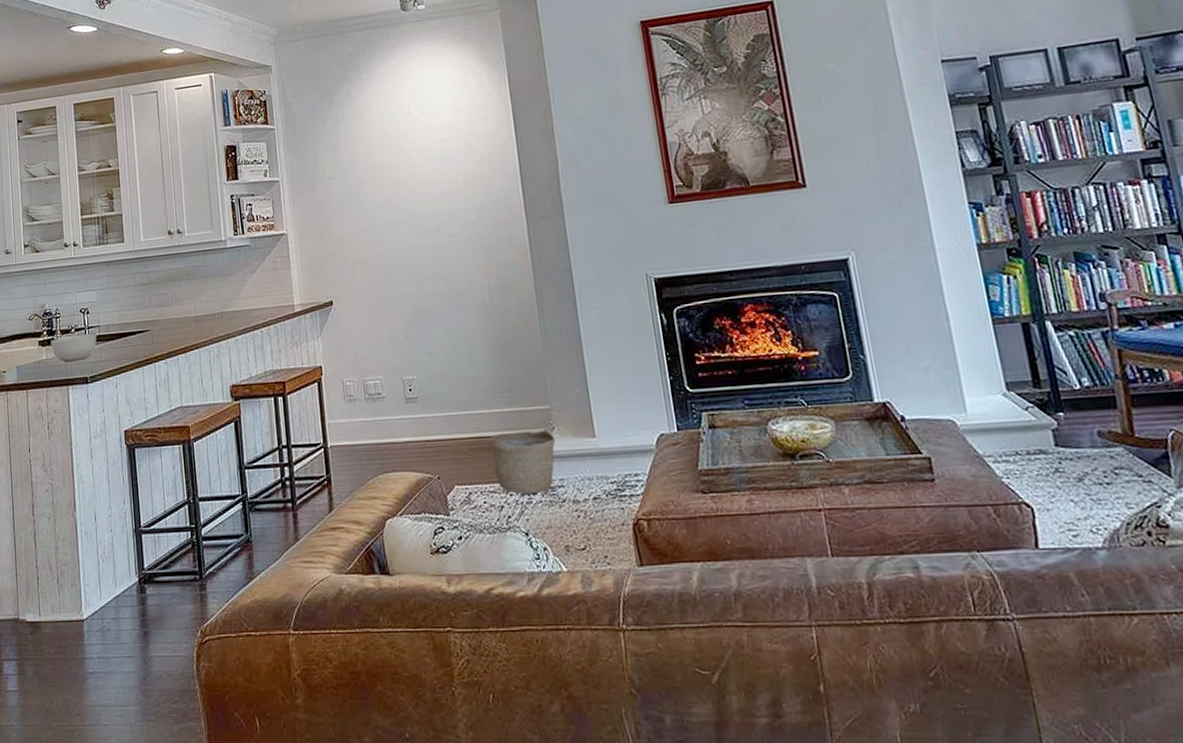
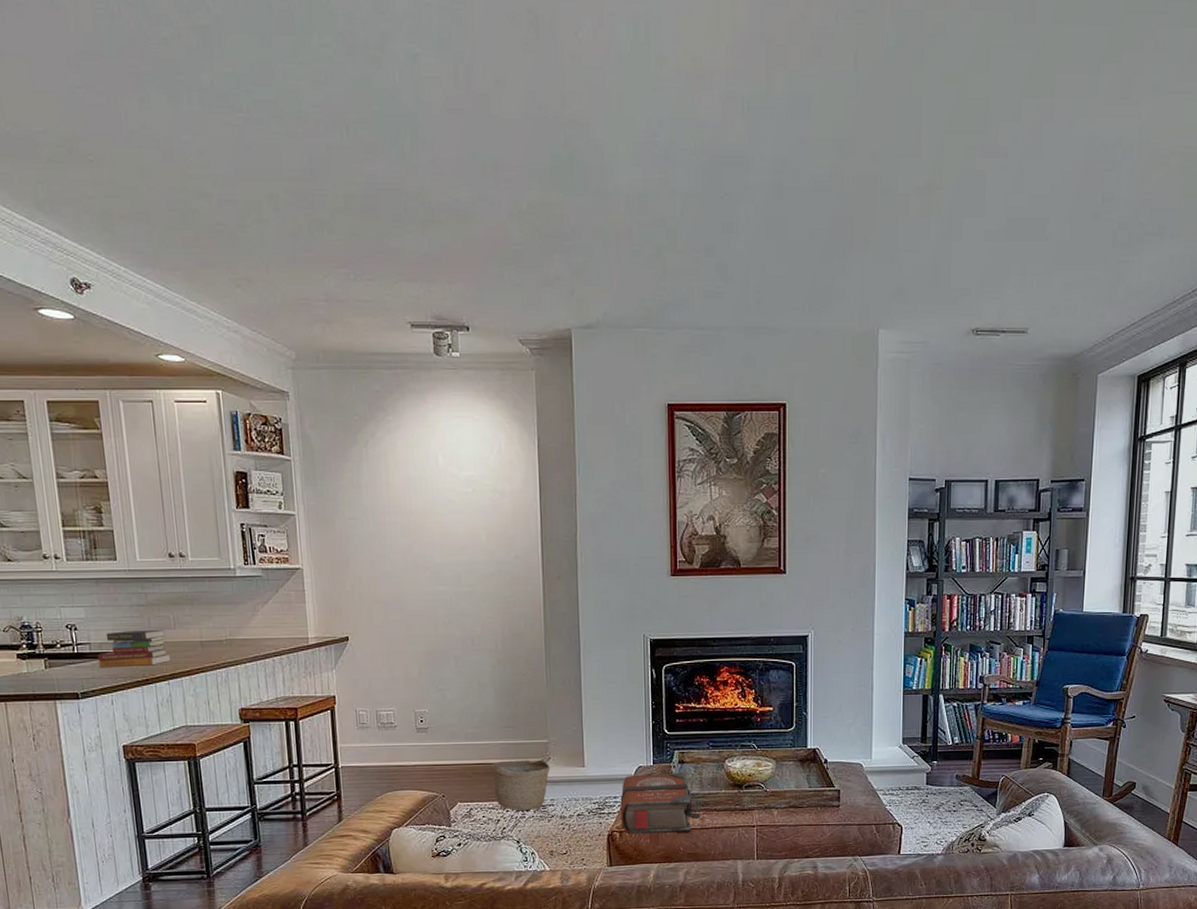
bowl: present [51,332,97,363] -> none [32,649,88,677]
books: none [106,307,169,350] -> present [98,629,172,668]
bible: none [642,439,747,523] -> present [620,772,701,834]

